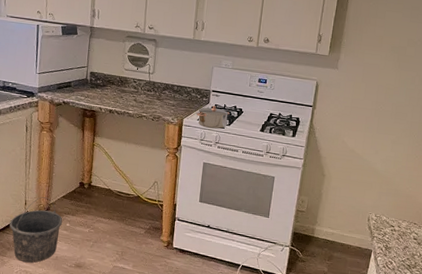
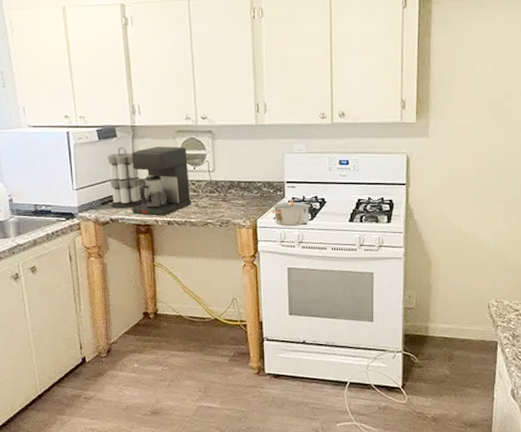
bucket: present [9,197,63,263] -> none [64,337,129,419]
spice rack: none [65,43,92,95] -> present [108,146,143,209]
coffee maker: none [82,46,133,105] -> present [131,146,191,216]

